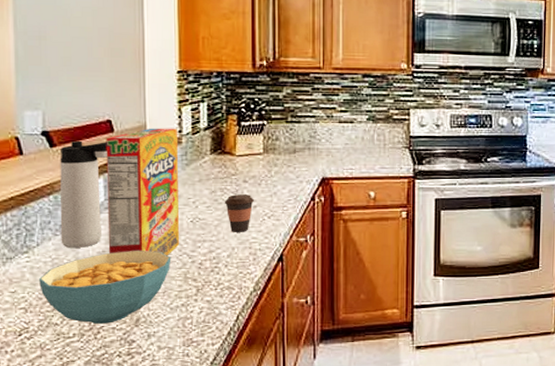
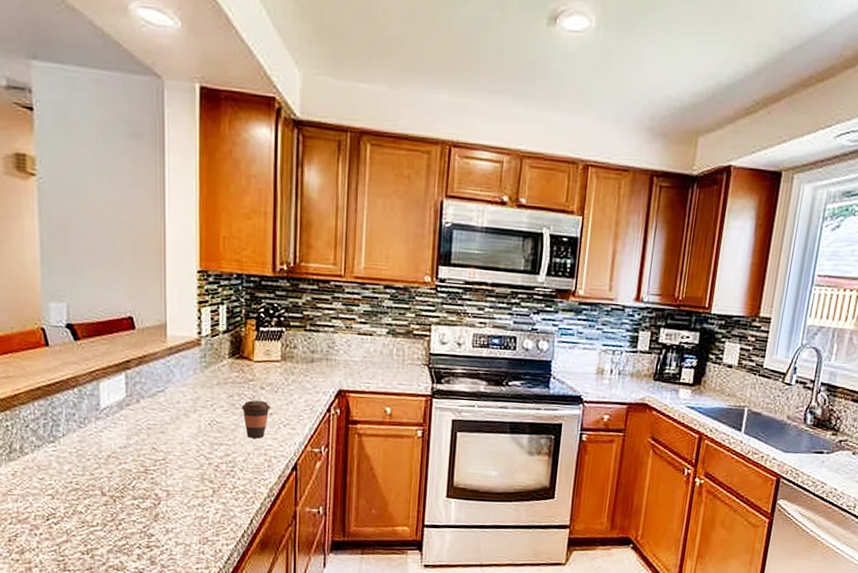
cereal bowl: present [39,251,172,325] -> none [65,448,189,517]
thermos bottle: present [60,140,107,249] -> none [83,335,129,442]
cereal box: present [106,128,180,256] -> none [127,327,198,456]

